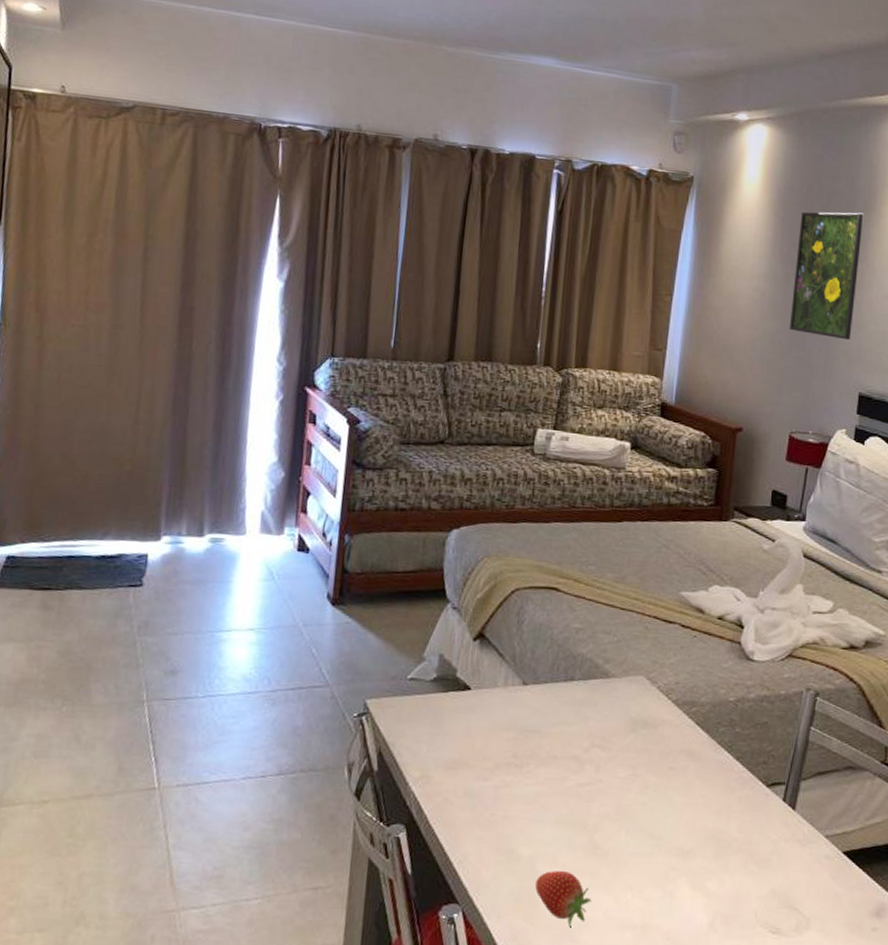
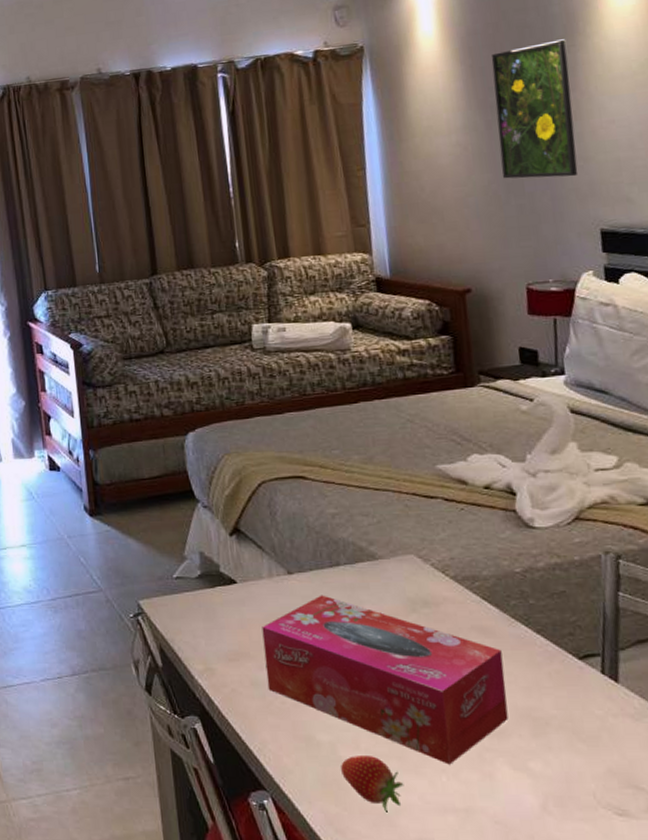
tissue box: none [480,708,703,882] -> present [262,595,509,765]

